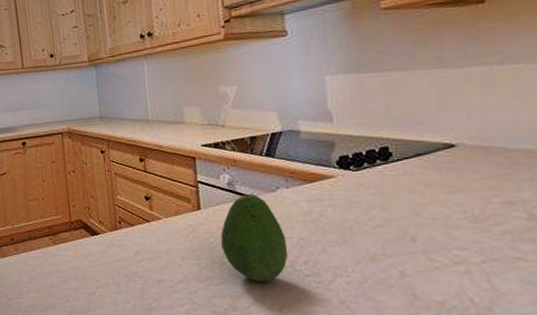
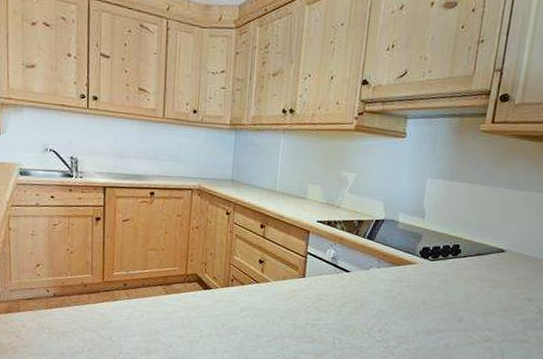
fruit: present [221,194,289,283] -> none [316,269,369,344]

